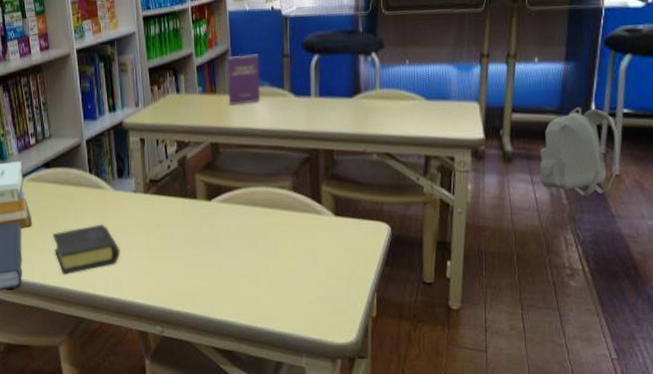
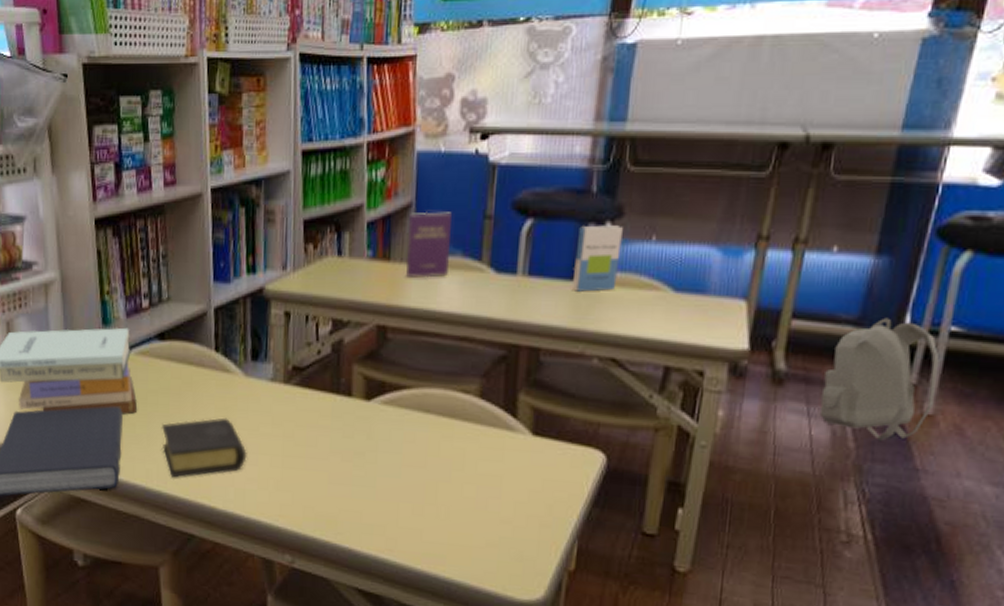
book: none [352,55,385,106] -> present [571,225,623,292]

